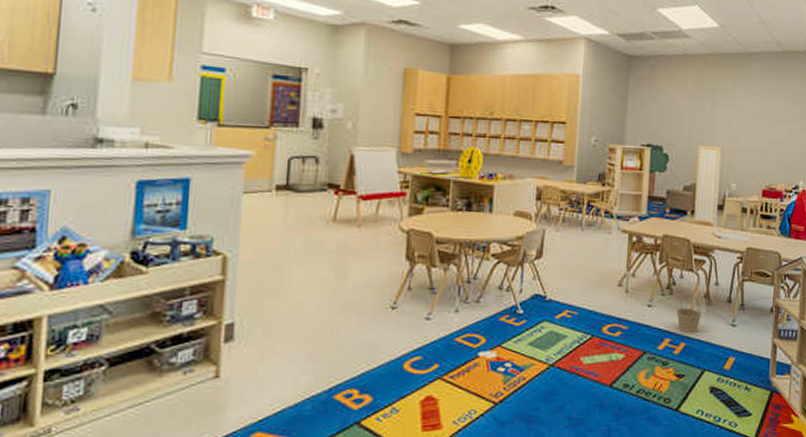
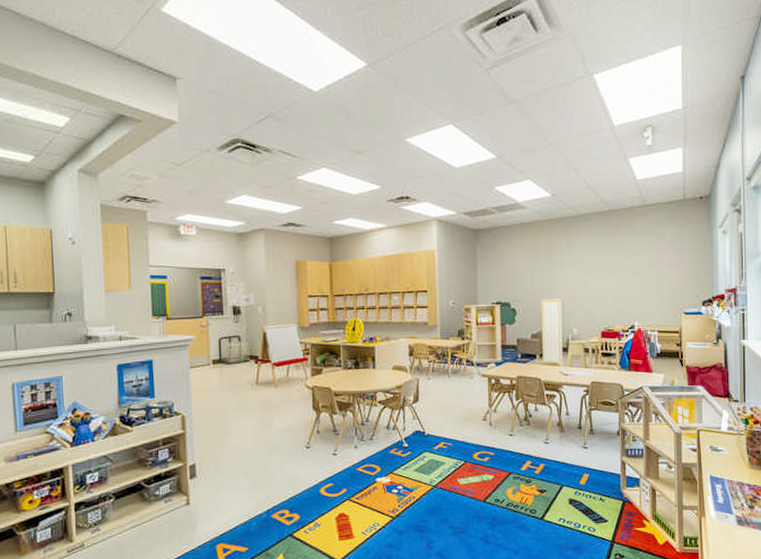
basket: present [676,292,702,334] -> none [534,422,556,457]

